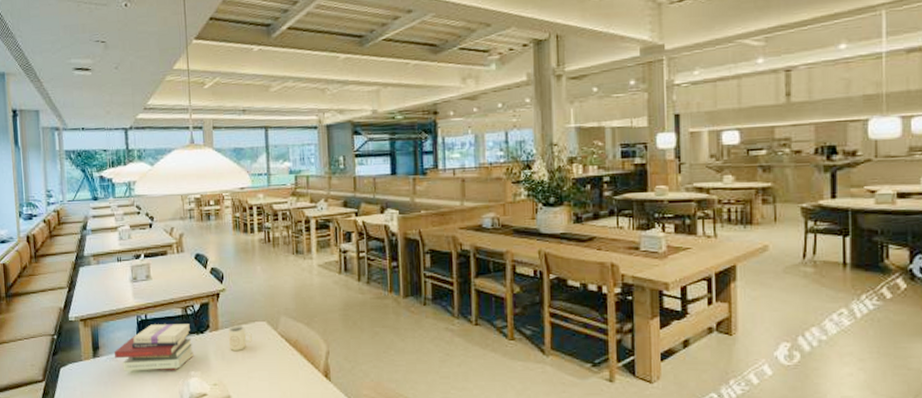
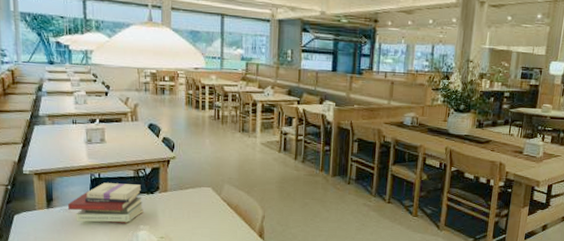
mug: present [228,326,252,351] -> none [176,189,198,211]

